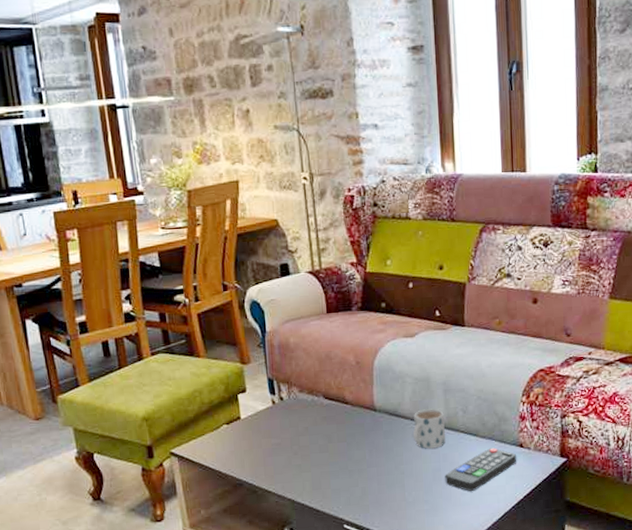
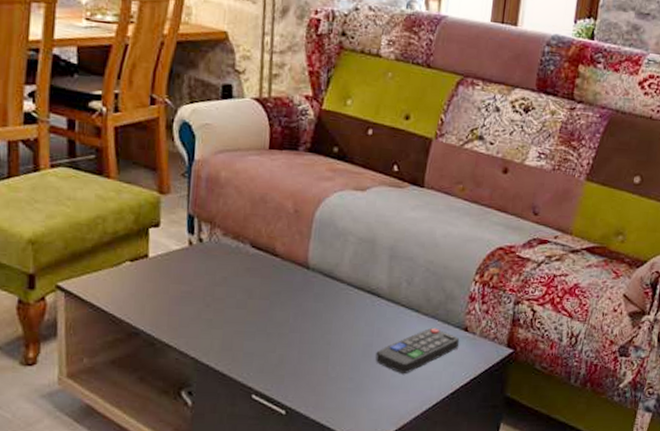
mug: present [413,408,445,449] -> none [347,274,386,320]

